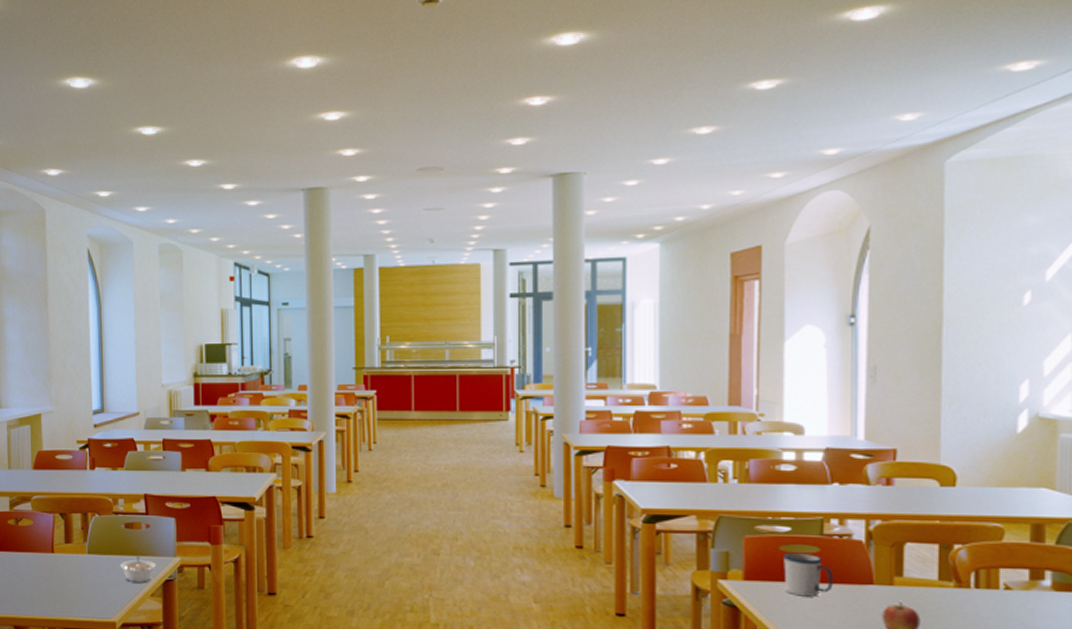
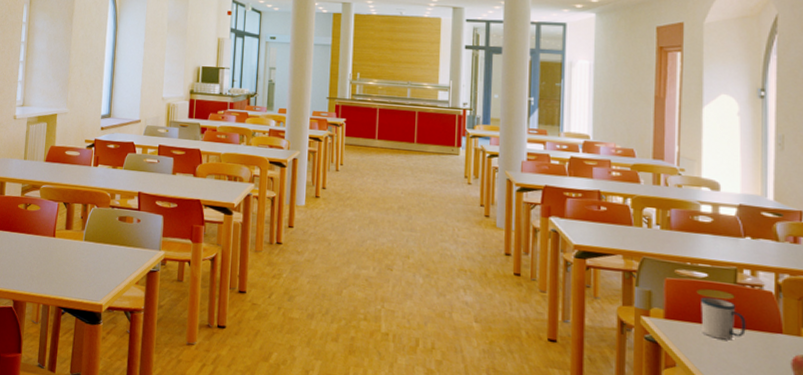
legume: present [120,555,156,583] -> none [111,246,143,272]

